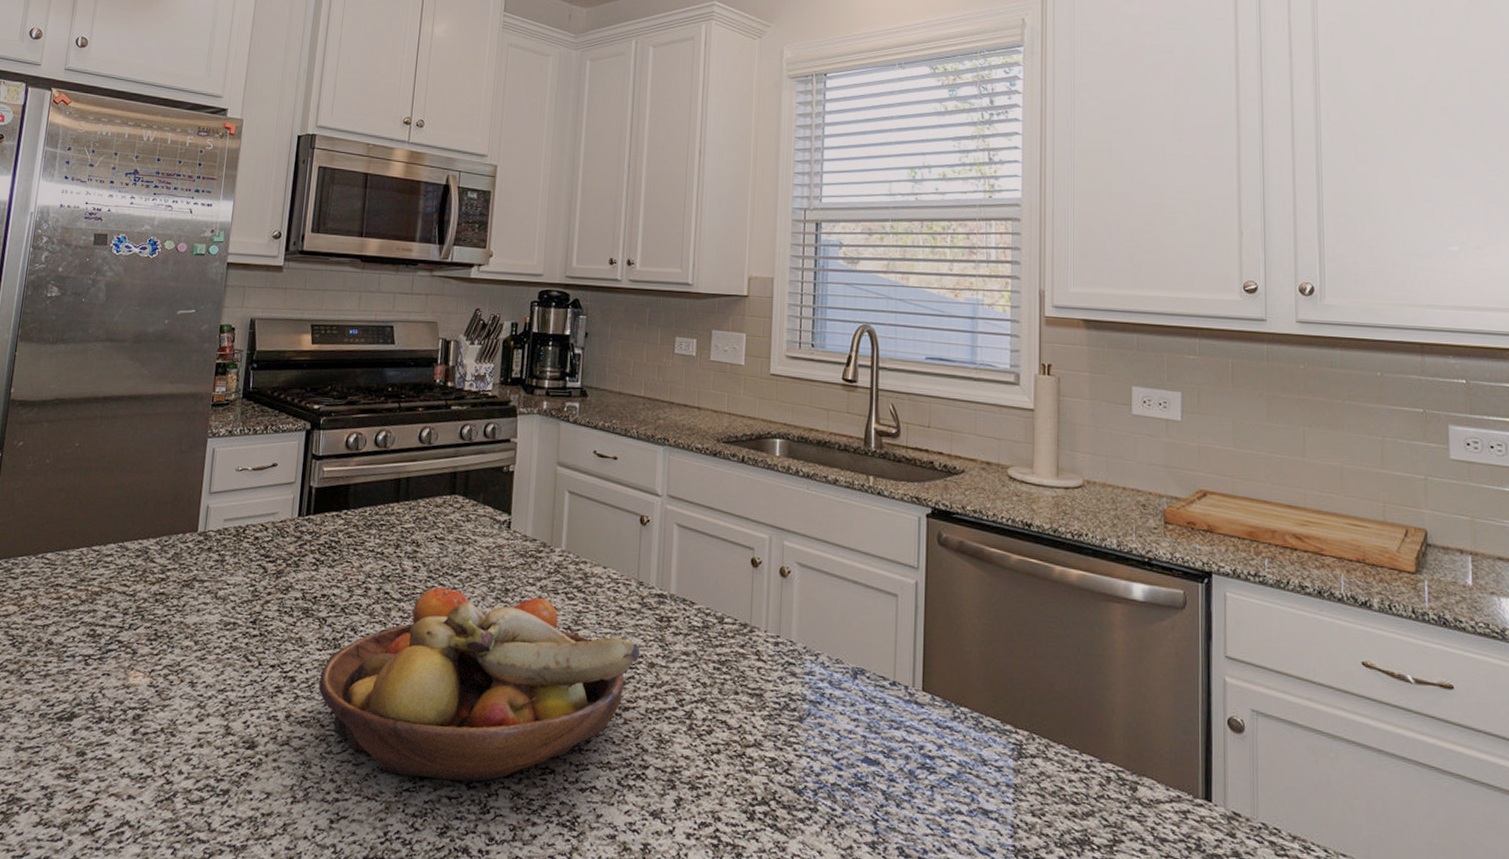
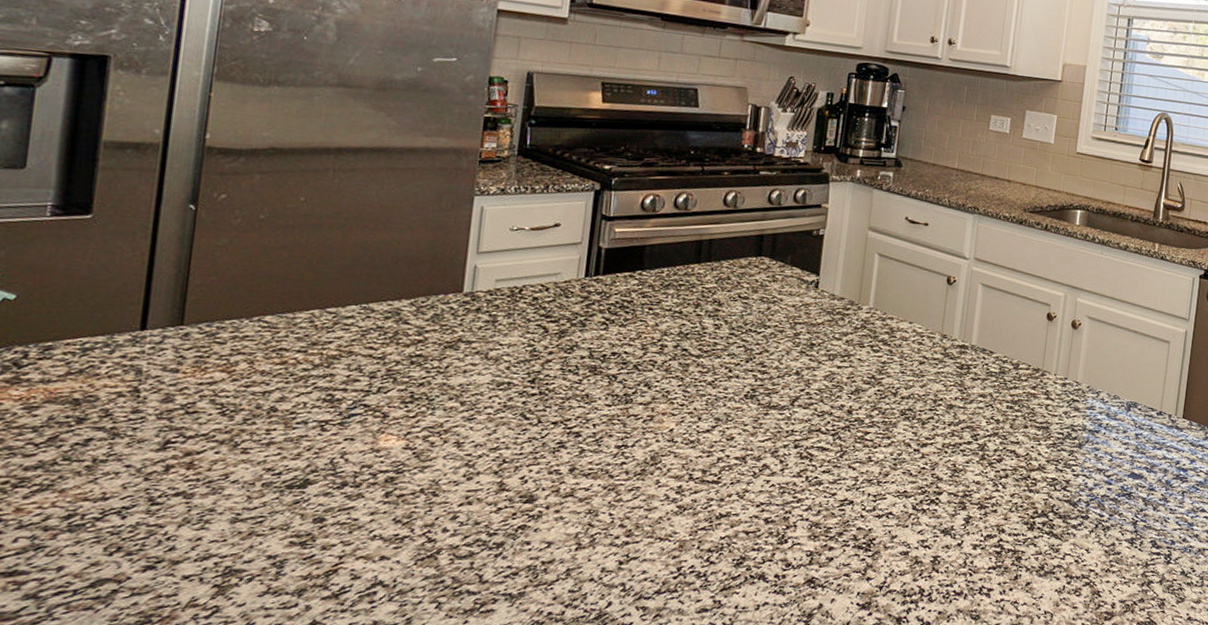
fruit bowl: present [319,587,640,782] -> none [607,343,940,518]

